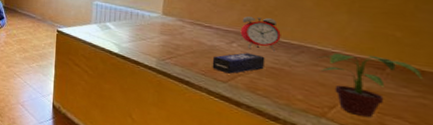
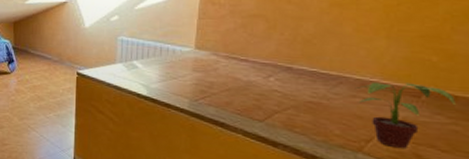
tissue box: present [212,53,265,74] -> none [248,87,303,112]
alarm clock: present [240,16,281,52] -> none [278,47,320,85]

